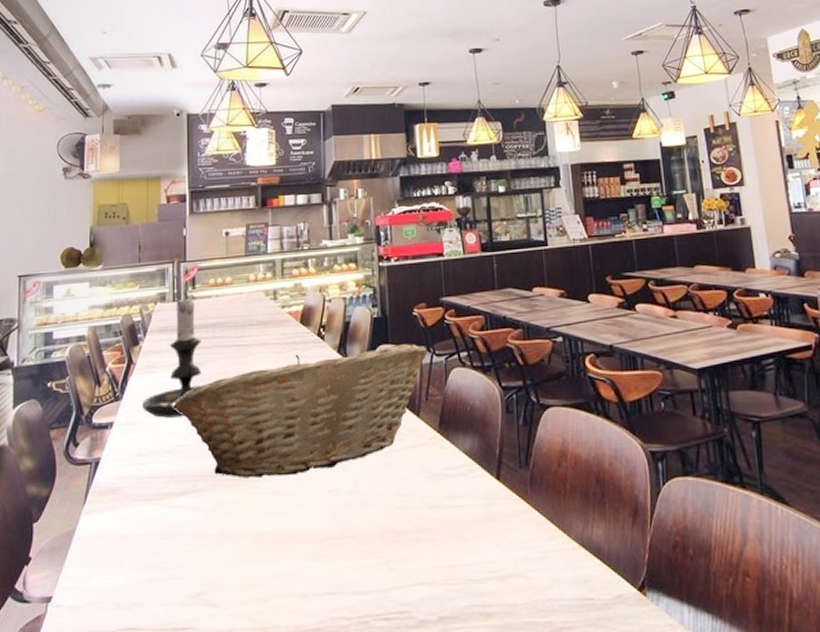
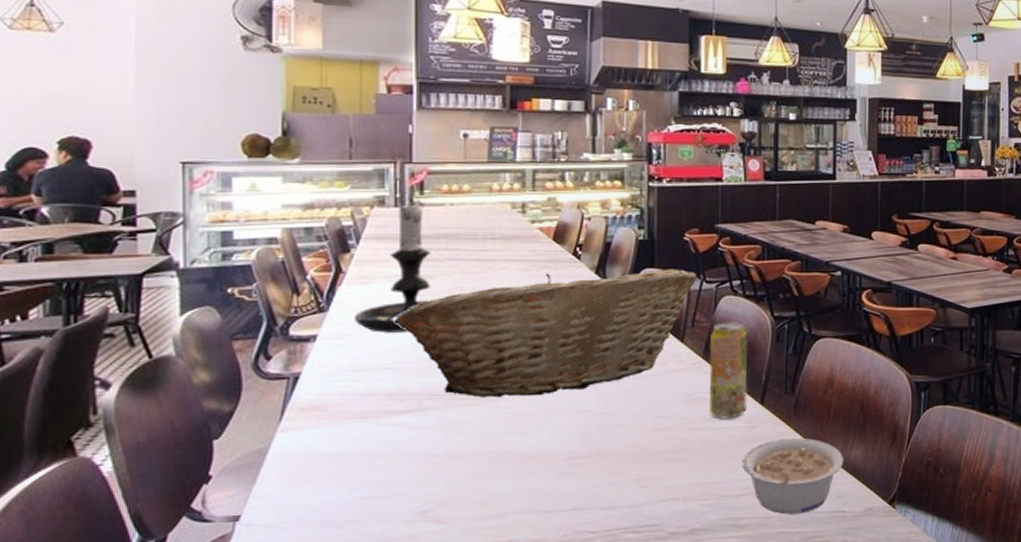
beverage can: none [443,393,484,497] -> present [709,320,749,419]
legume: none [484,515,587,602] -> present [742,437,844,515]

